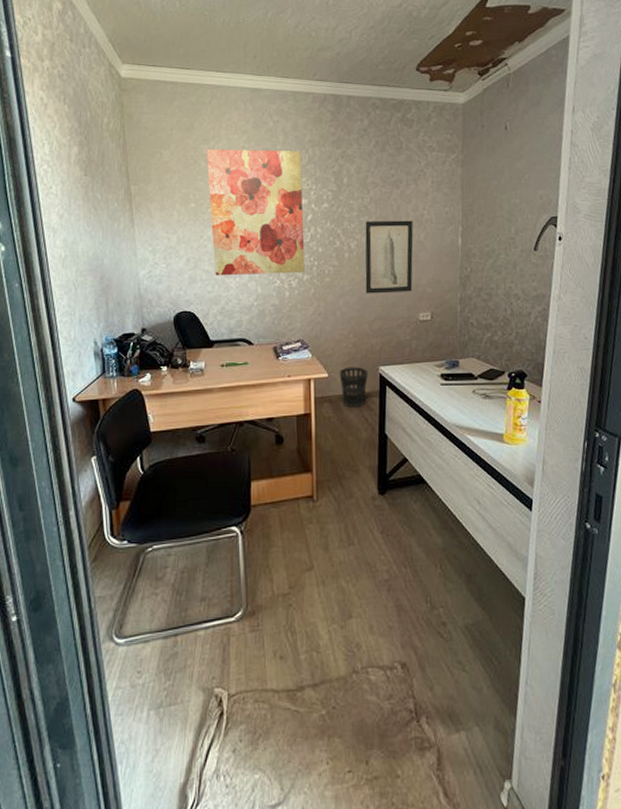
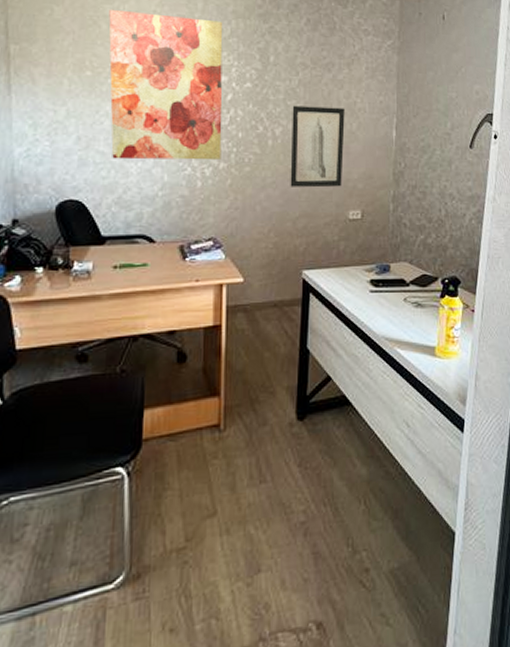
wastebasket: present [339,366,368,408] -> none [256,270,289,318]

